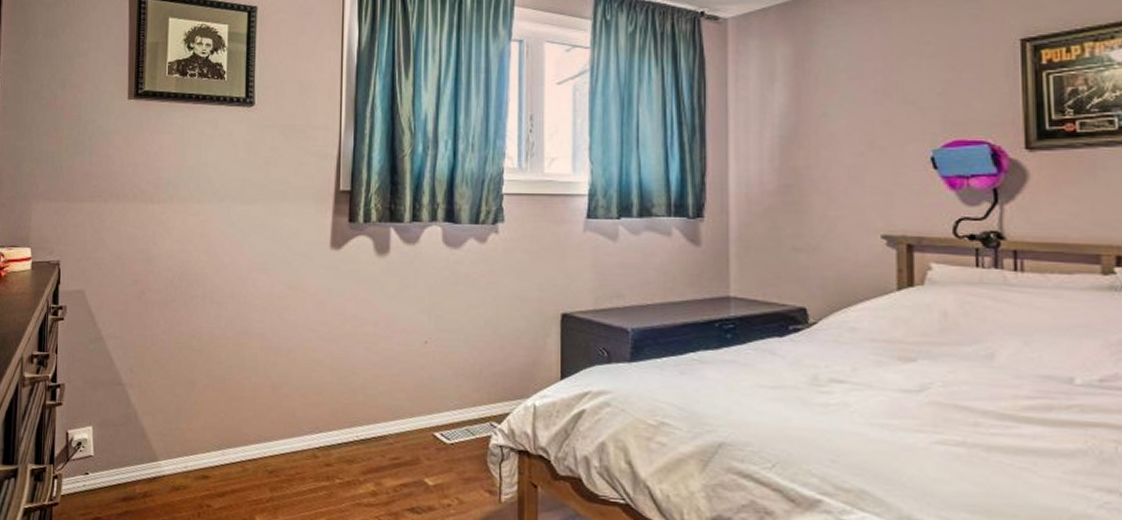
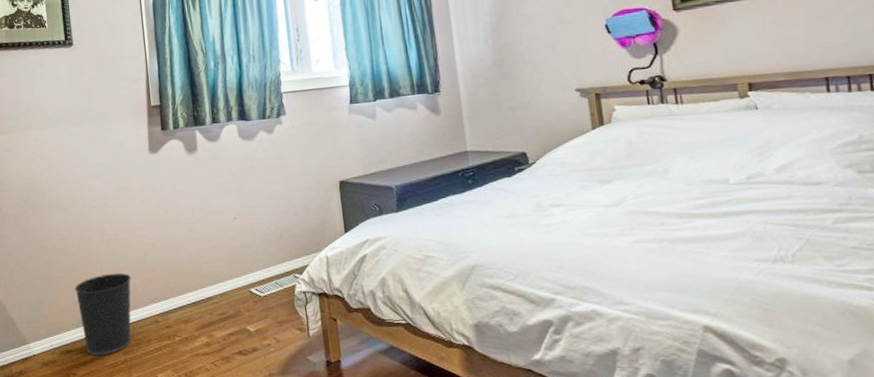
wastebasket: none [221,389,290,489] -> present [74,272,132,356]

